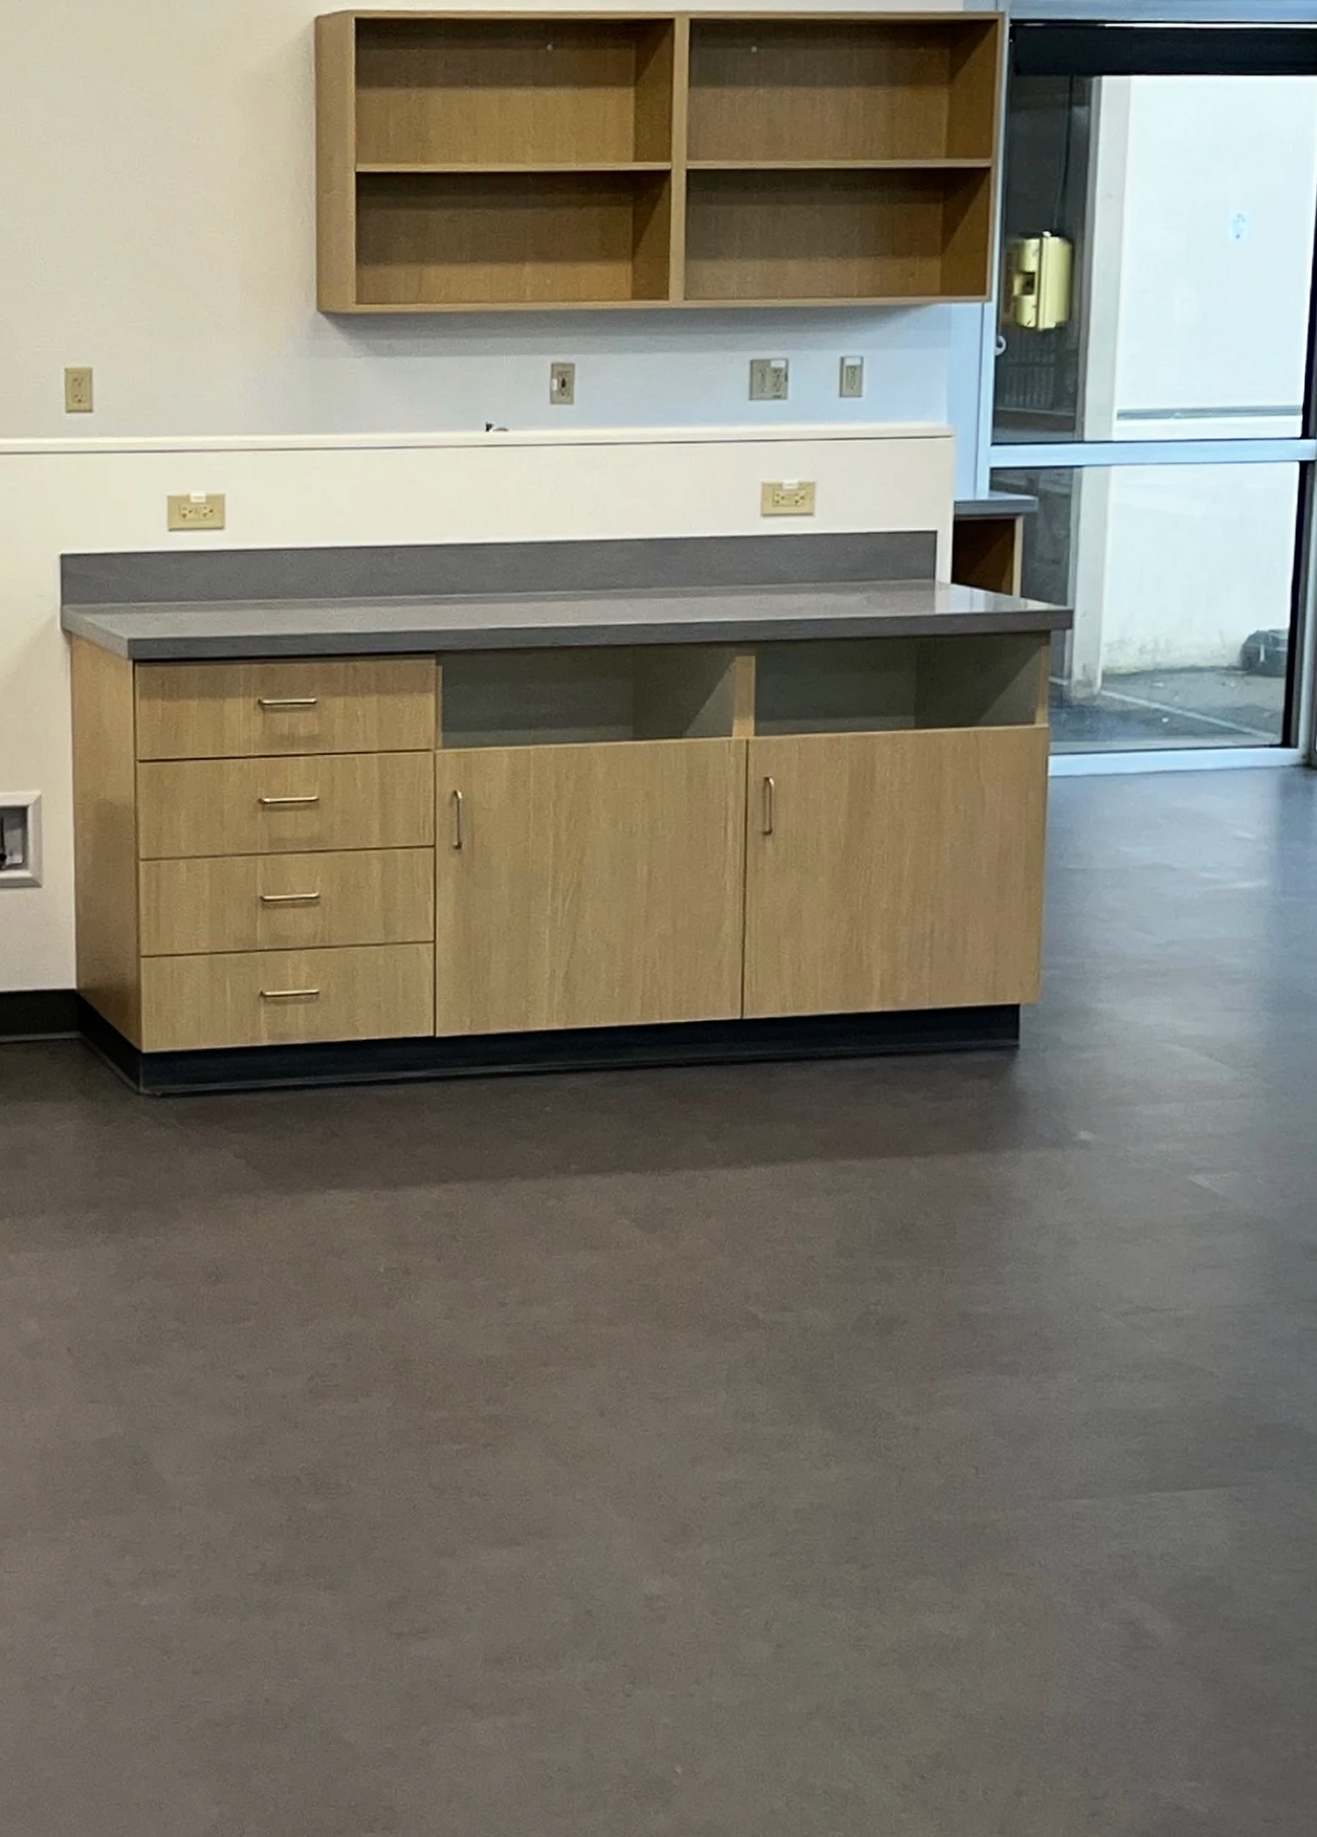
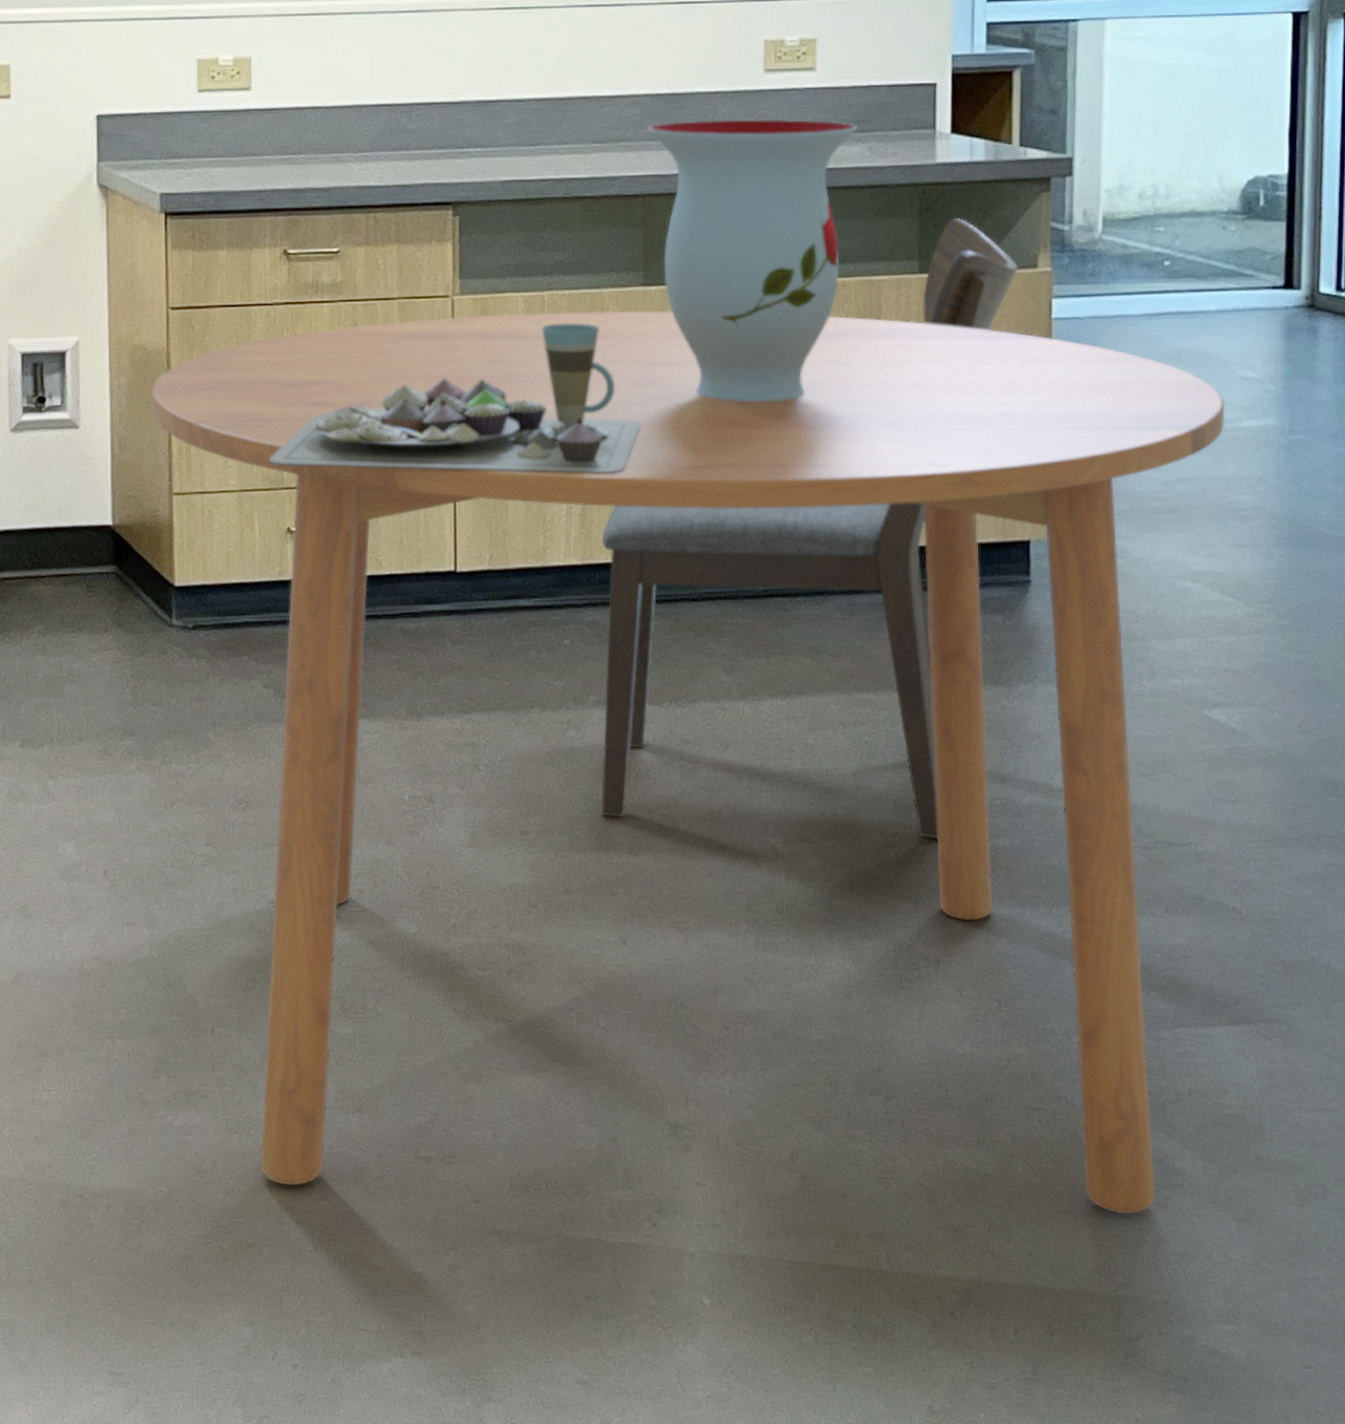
dining table: none [118,766,1219,1676] -> present [151,310,1225,1214]
food plate: none [241,779,628,936] -> present [268,323,641,474]
chair: none [580,671,1015,1307] -> present [600,217,1018,839]
vase: none [640,566,855,861] -> present [648,119,857,401]

